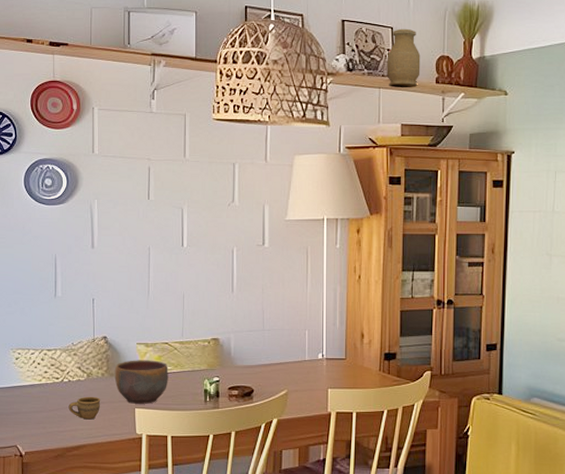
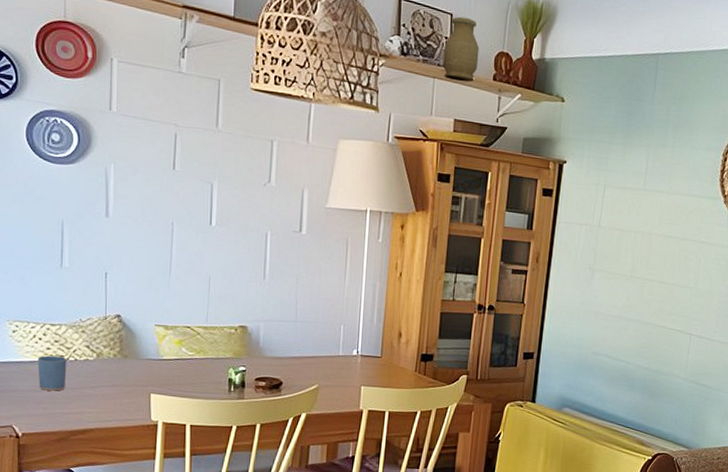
mug: none [37,378,62,411] -> present [37,355,67,391]
cup: present [68,396,101,420] -> none [74,377,112,403]
bowl: present [114,360,168,404] -> none [128,342,190,390]

